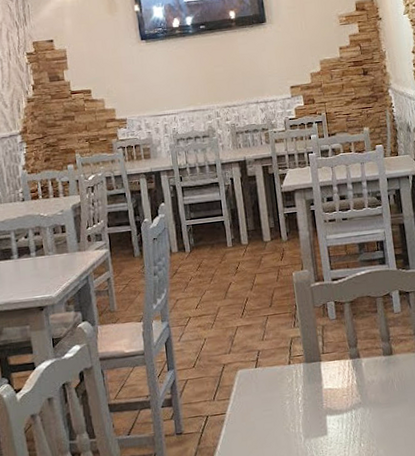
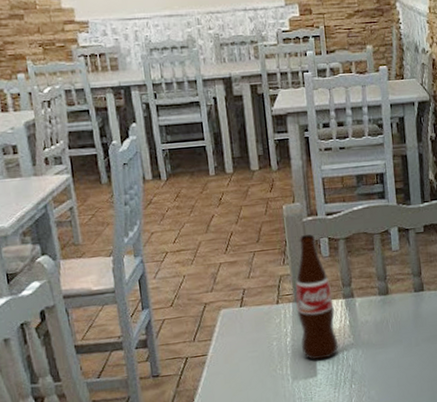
bottle: none [305,299,347,419] -> present [295,234,339,360]

